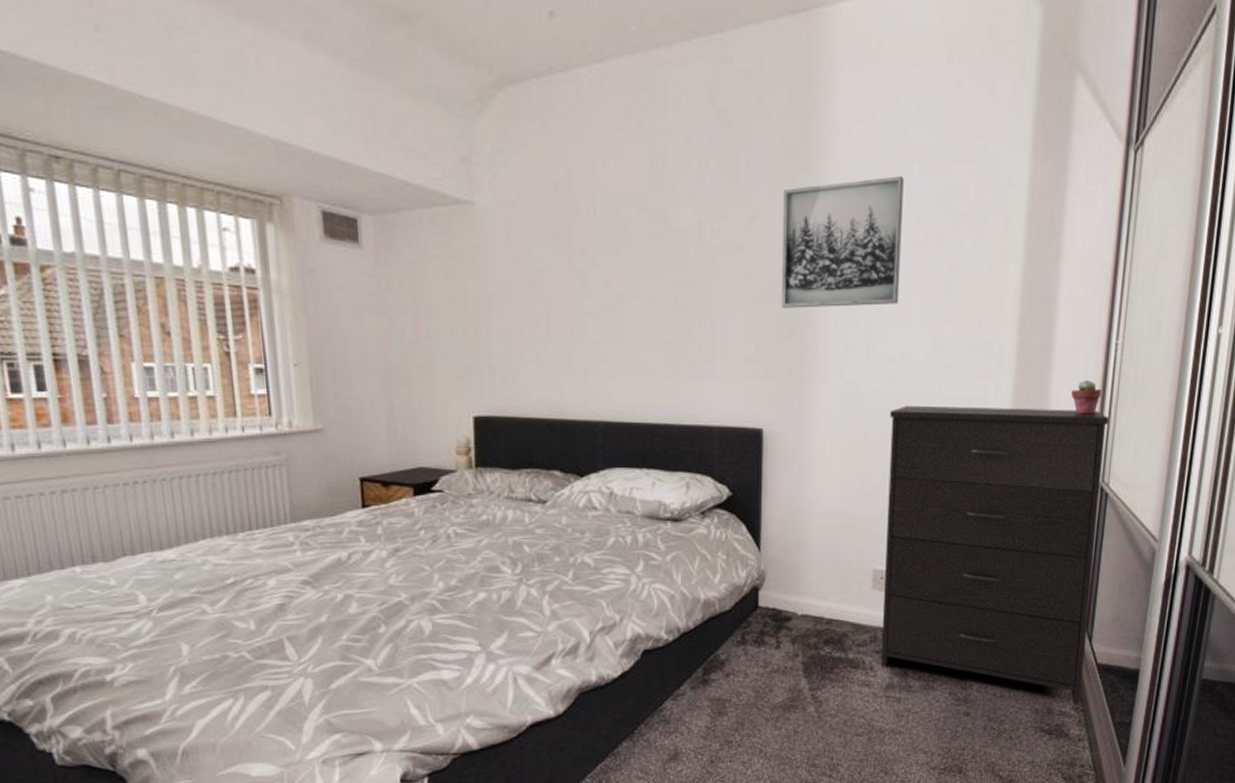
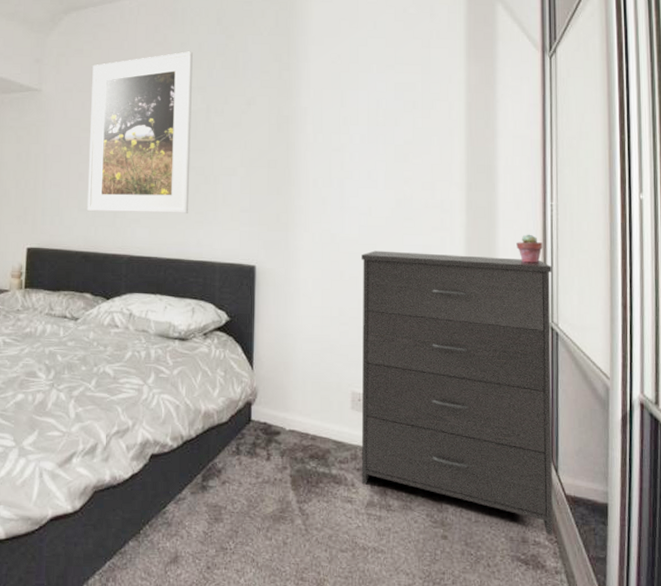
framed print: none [542,145,679,366] -> present [87,51,193,213]
wall art: present [781,176,904,308] -> none [270,74,365,171]

